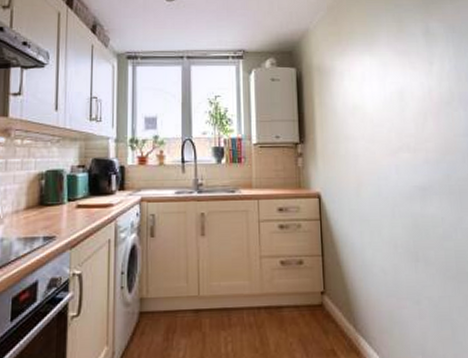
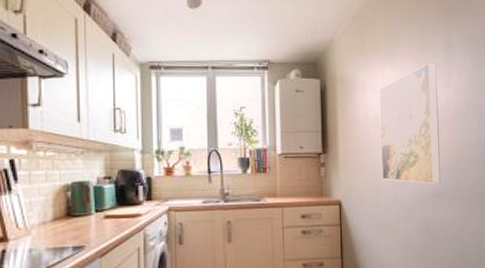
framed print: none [357,51,429,177] -> present [379,63,441,184]

